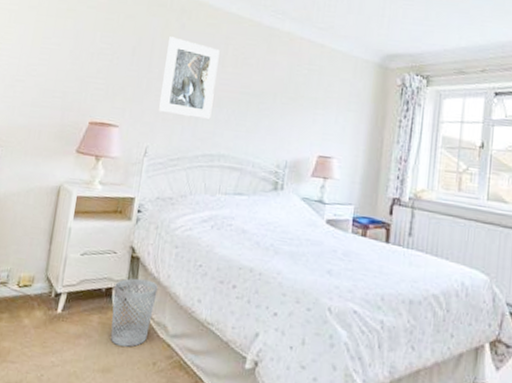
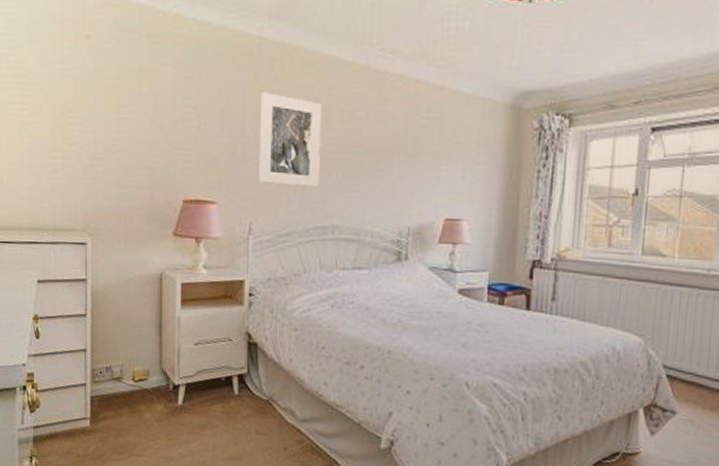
wastebasket: present [110,278,158,347] -> none [234,365,280,434]

